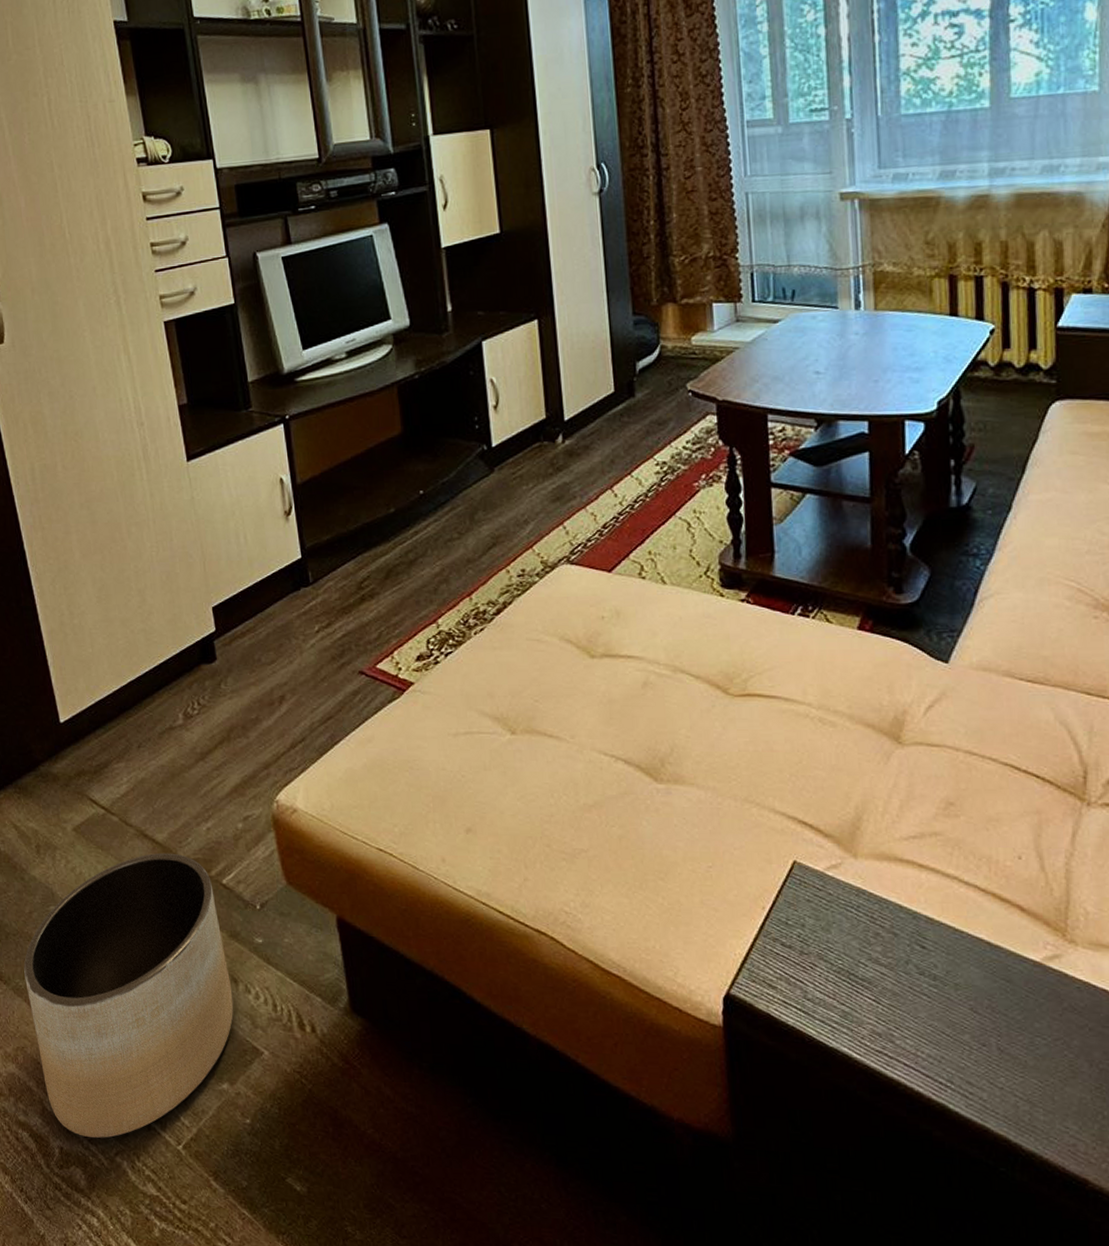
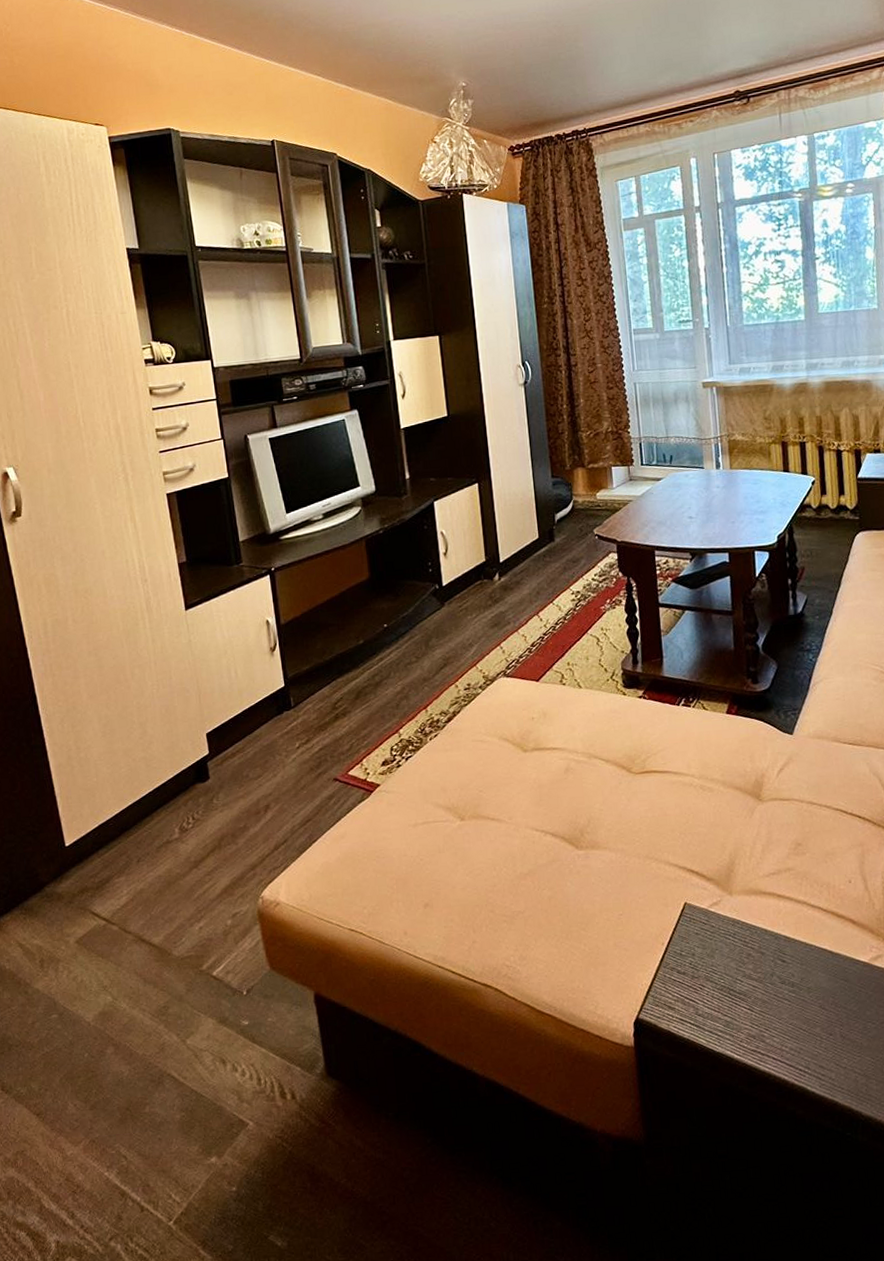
planter: present [24,853,234,1138] -> none [25,953,222,1227]

